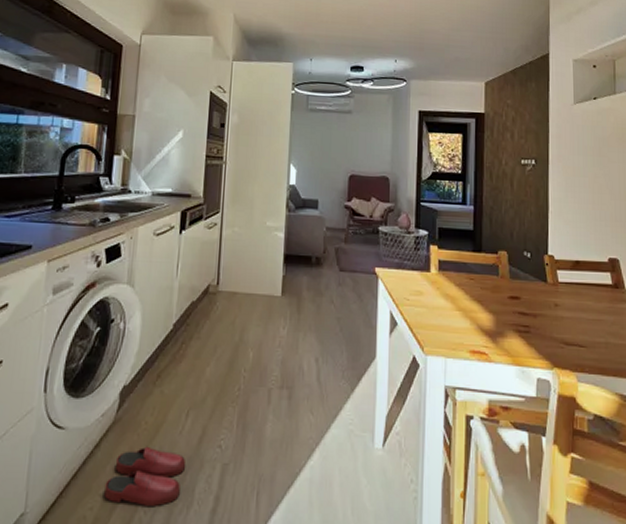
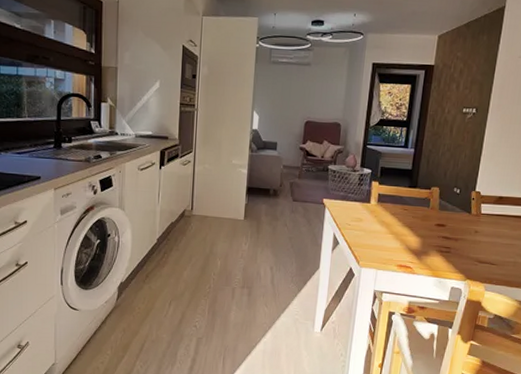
slippers: present [104,446,185,506] -> none [111,324,169,363]

